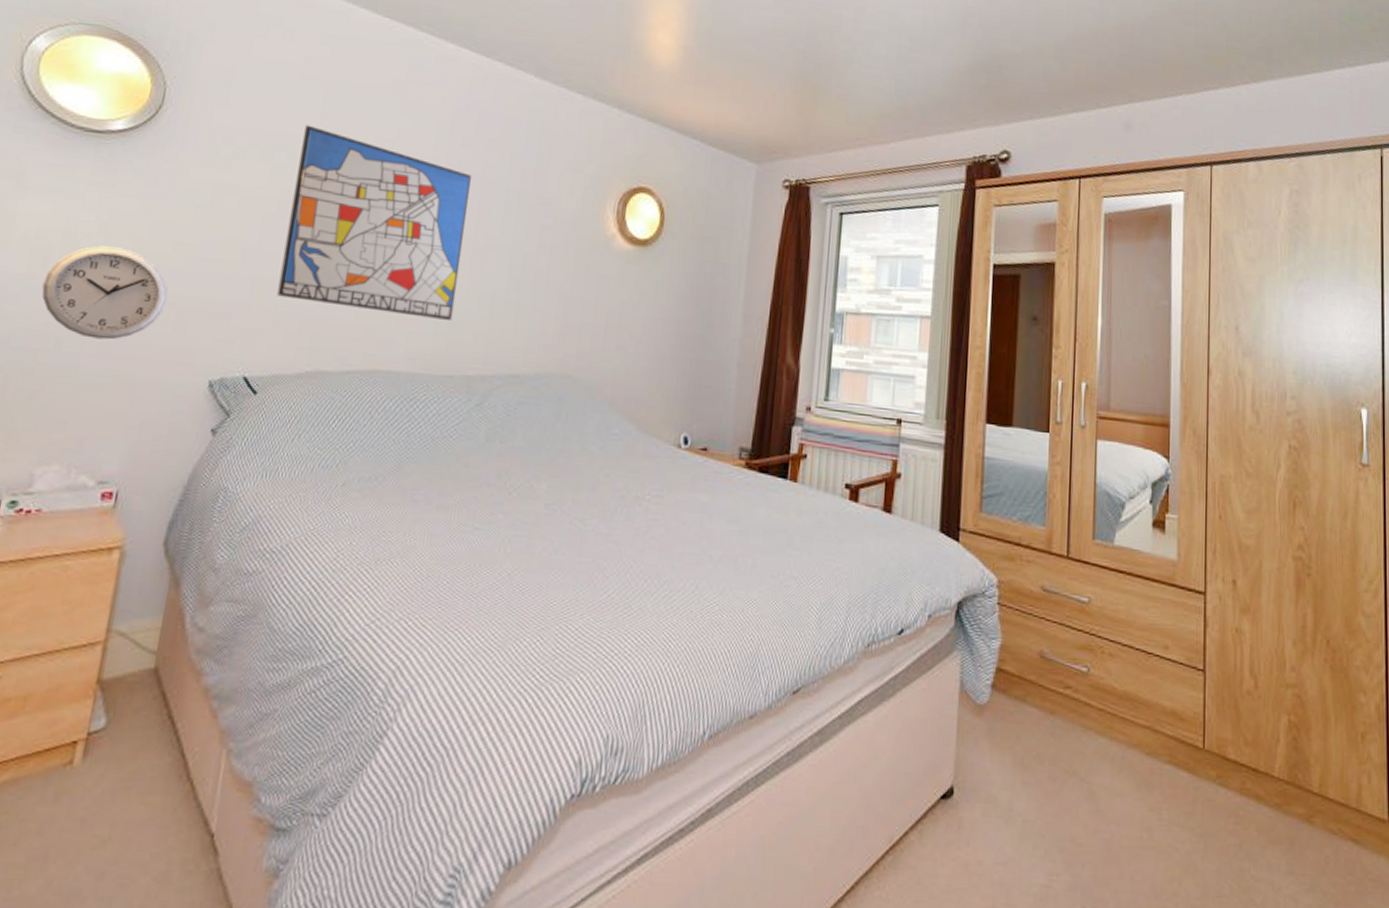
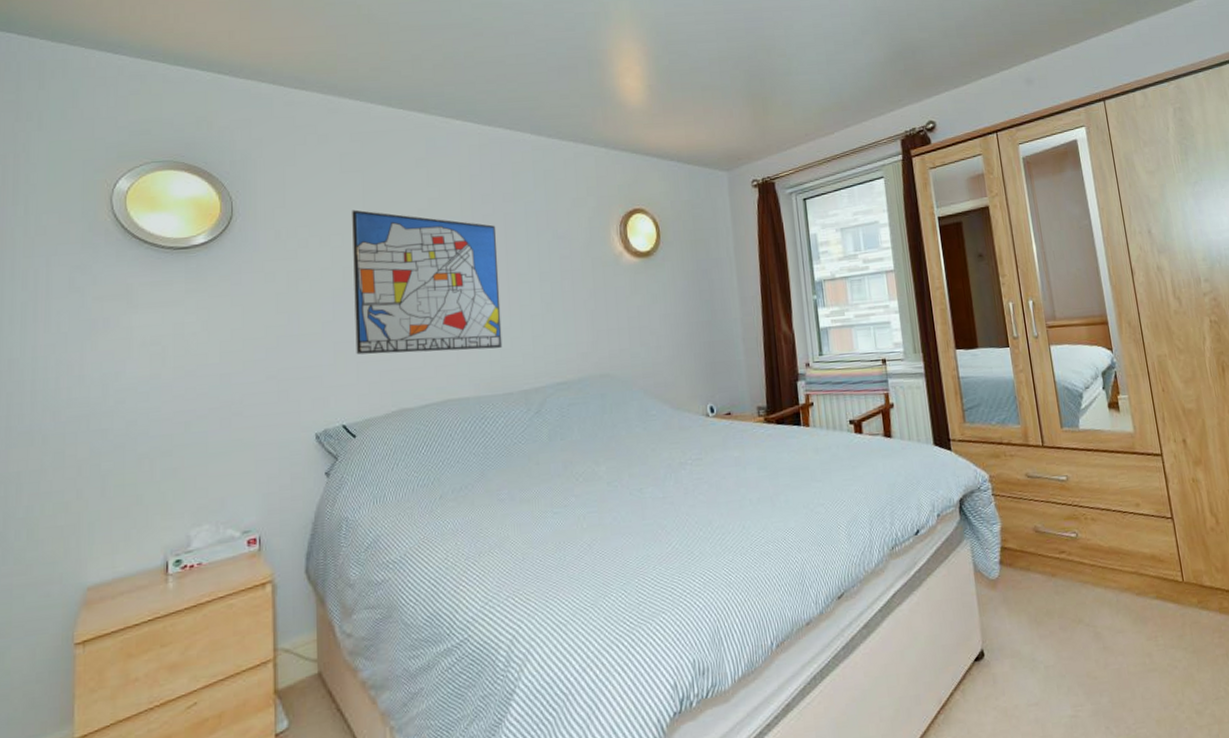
wall clock: present [42,245,168,340] -> none [166,339,268,418]

